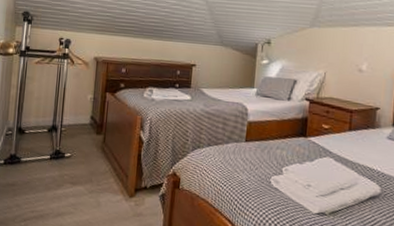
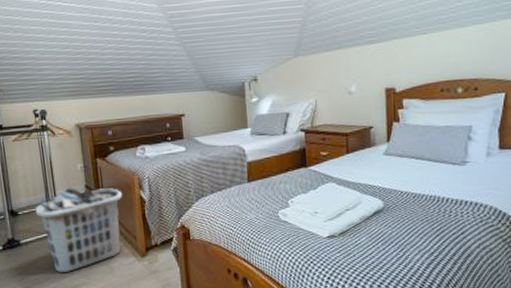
clothes hamper: none [40,116,124,198] -> present [35,188,123,273]

